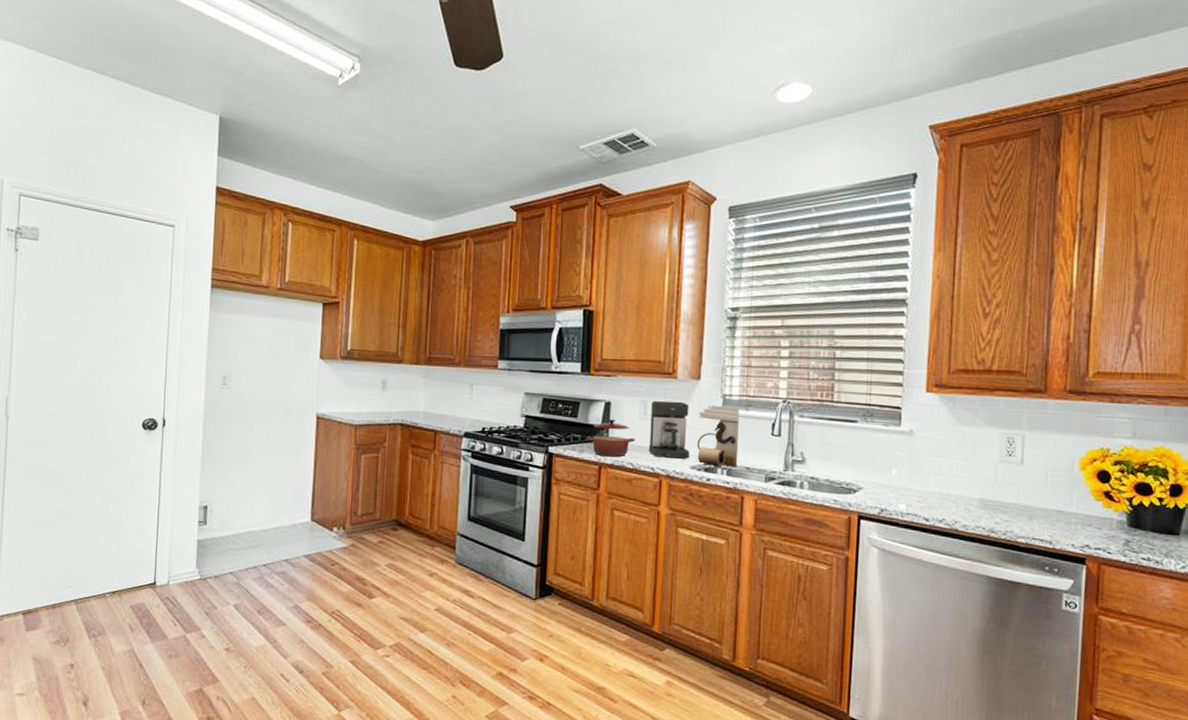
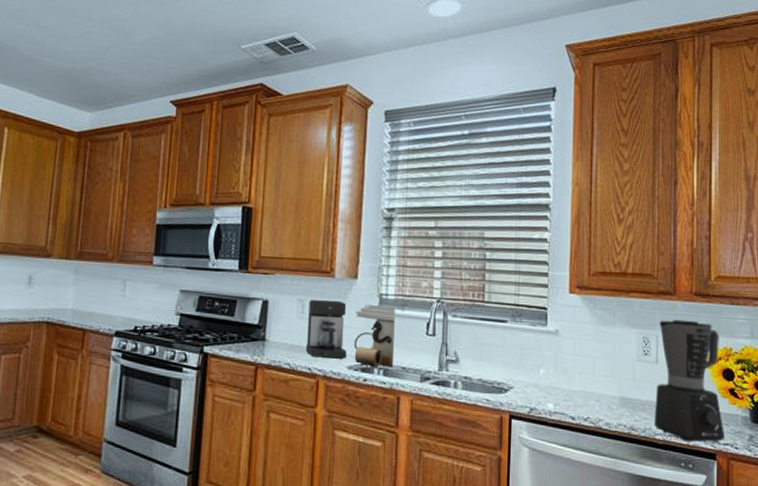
saucepan: present [586,419,635,457] -> none [243,318,293,357]
blender: none [1016,418,1097,547] -> present [654,319,726,443]

